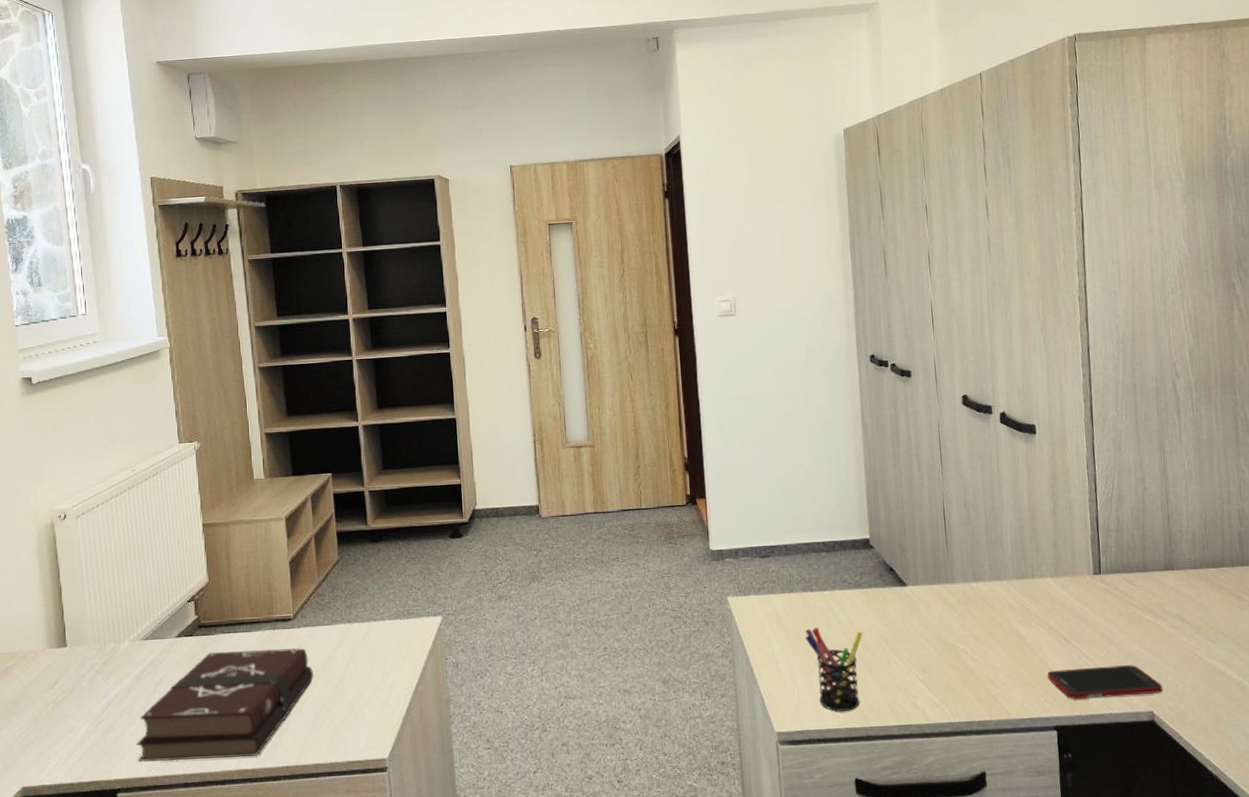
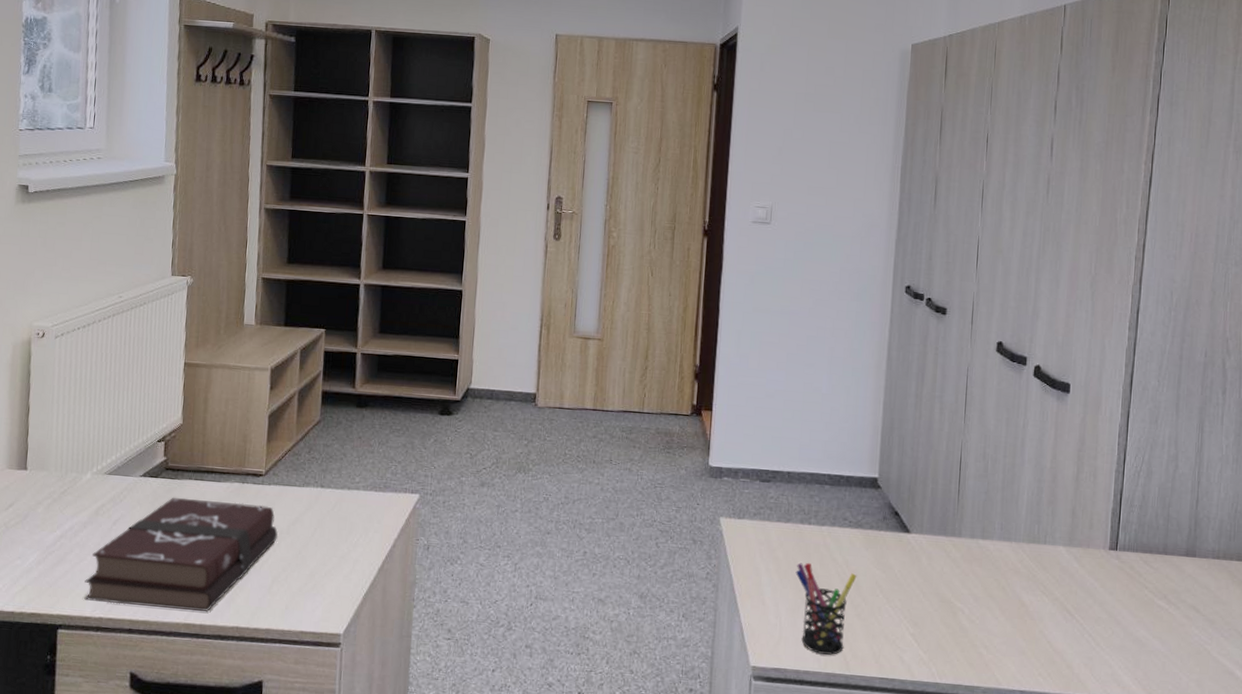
cell phone: present [1048,665,1163,699] -> none [1045,644,1166,684]

